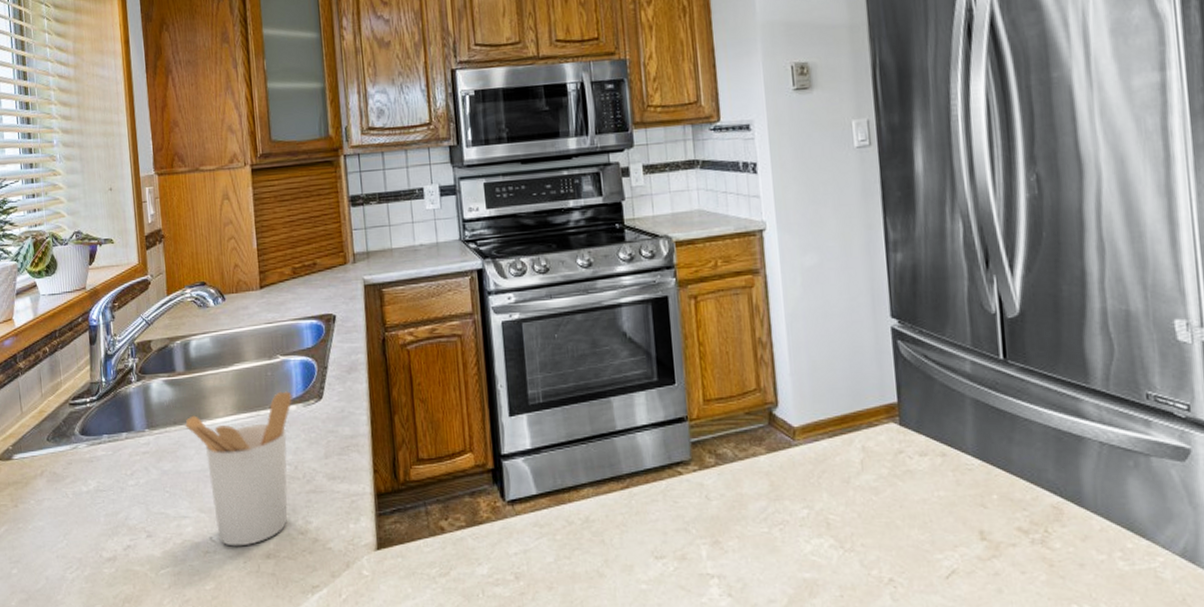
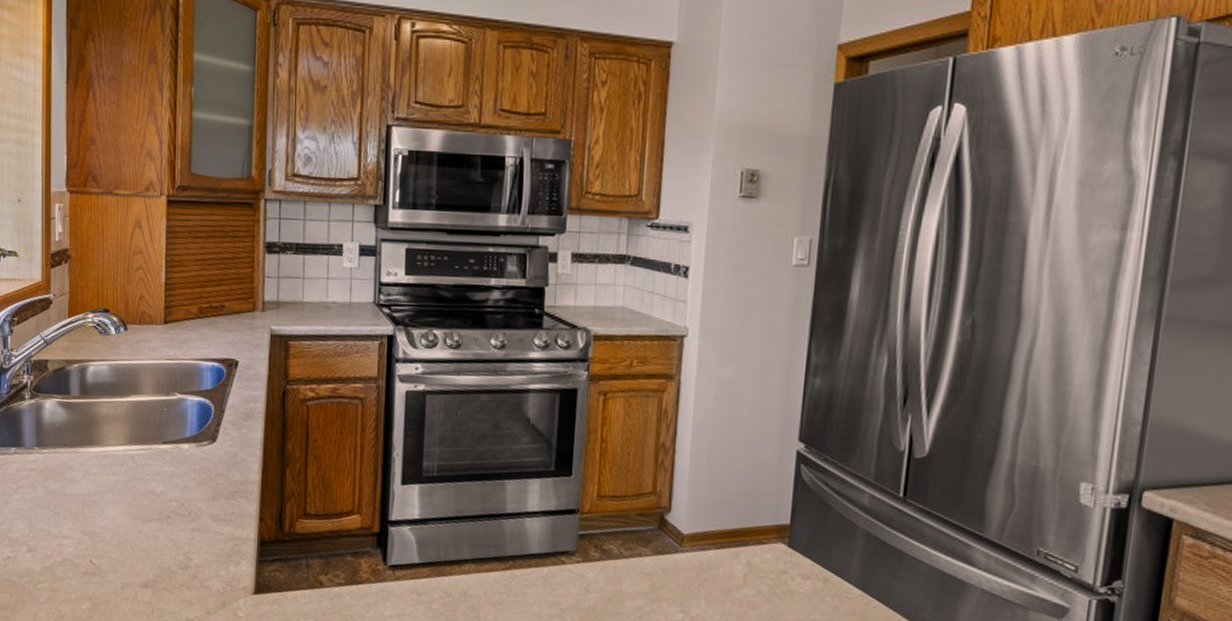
utensil holder: present [184,391,292,547] -> none [74,428,186,573]

